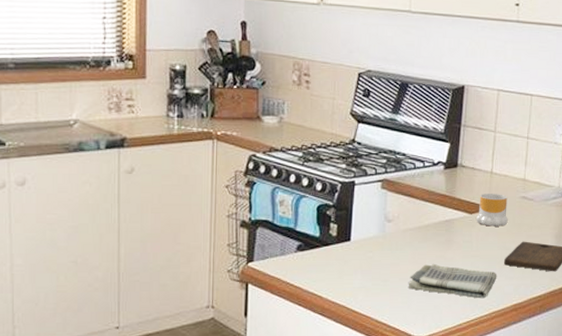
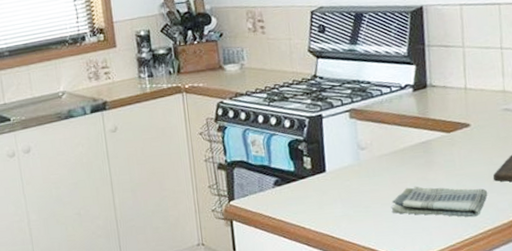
mug: present [476,194,508,227] -> none [455,109,492,144]

